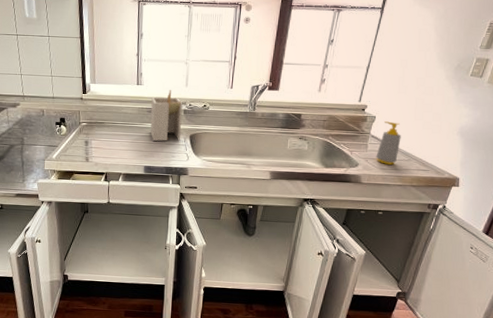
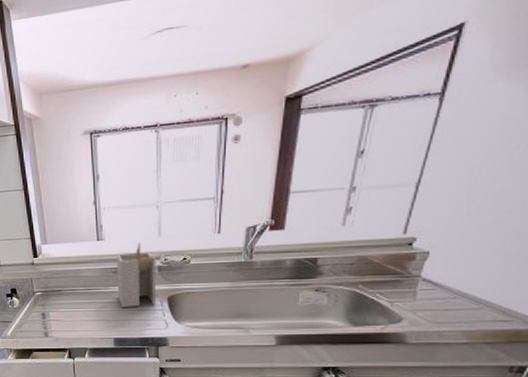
soap bottle: present [376,121,401,165] -> none [429,257,469,316]

